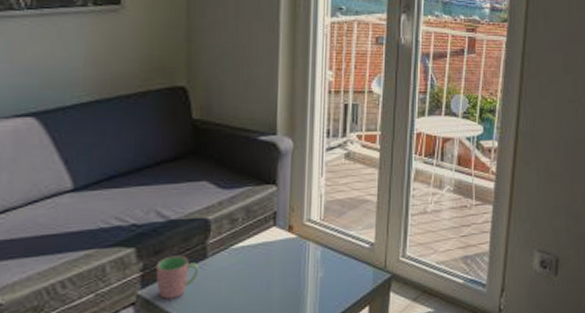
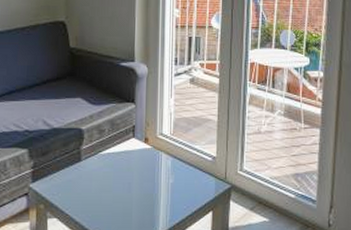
cup: present [155,255,199,299] -> none [43,157,75,192]

